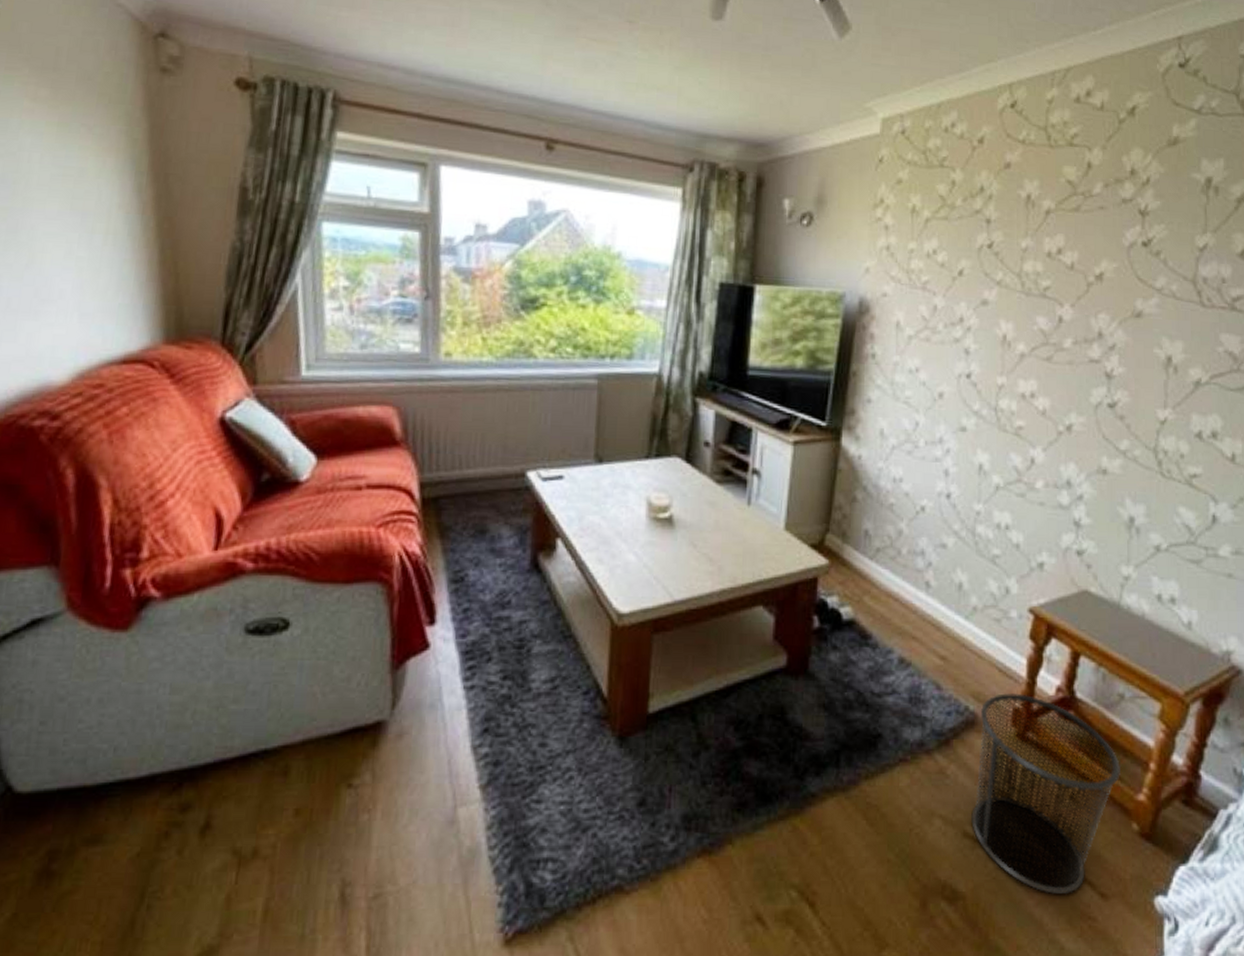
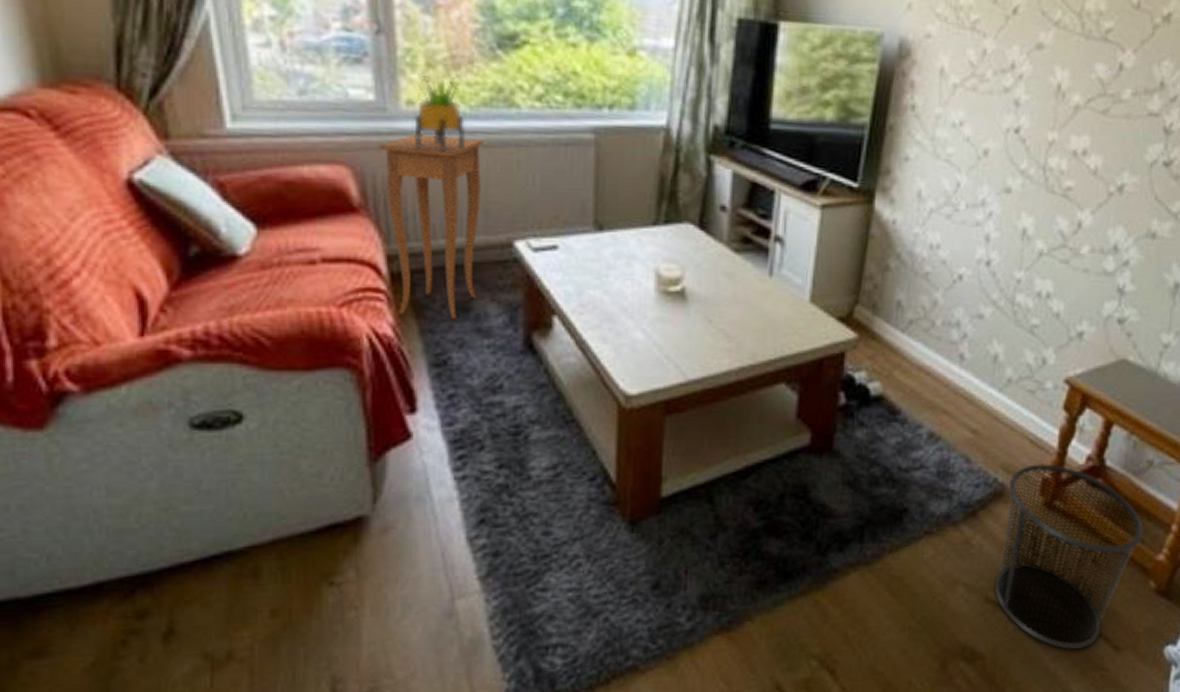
side table: none [421,380,505,540] -> present [380,134,483,320]
potted plant: none [450,329,492,395] -> present [414,72,466,152]

